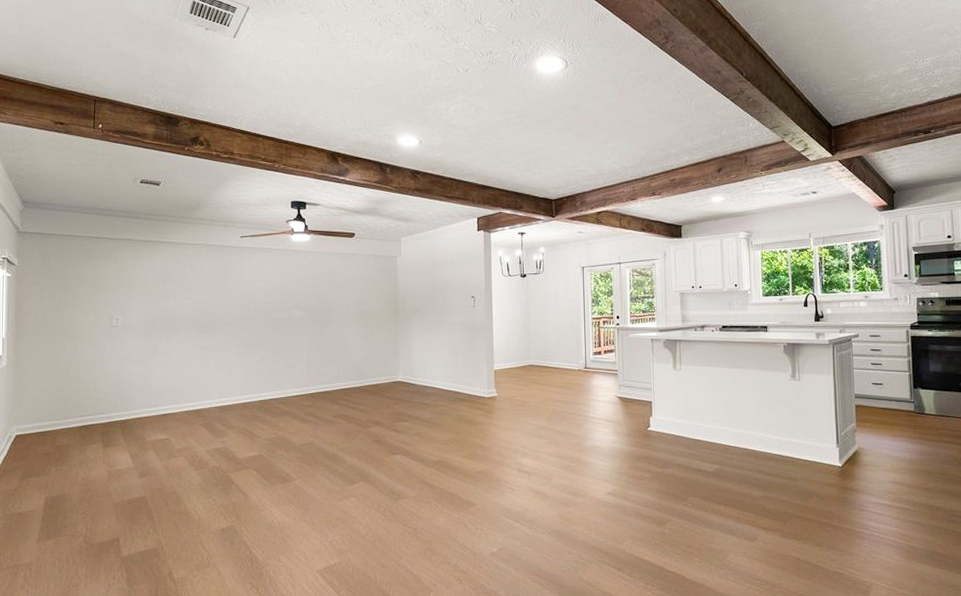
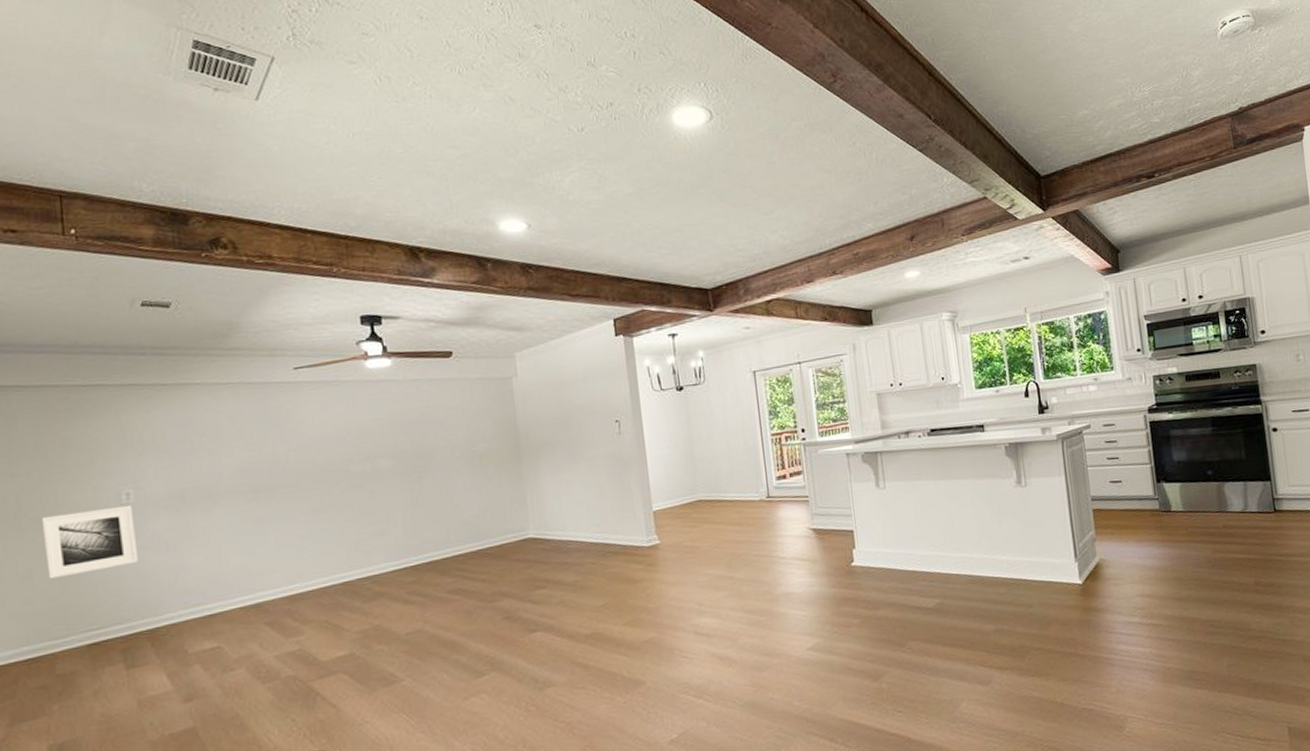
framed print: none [58,327,119,376] -> present [41,505,138,579]

